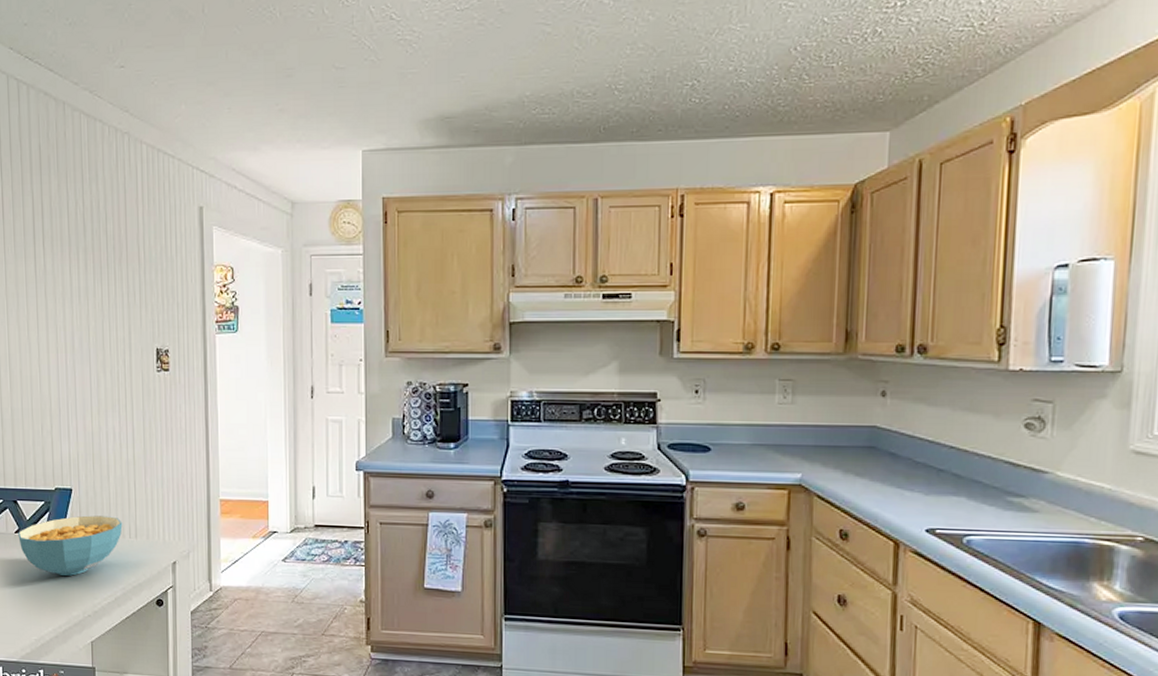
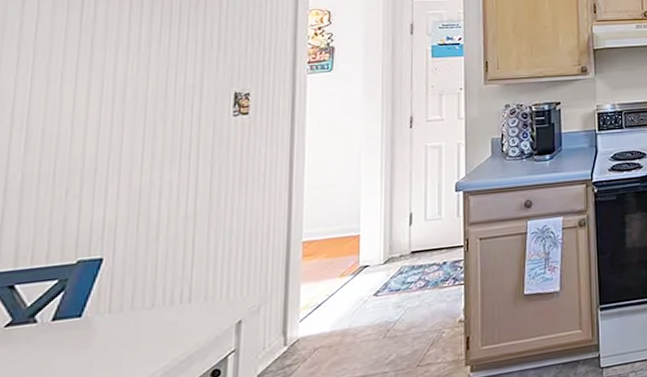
cereal bowl: present [18,515,123,577] -> none [9,282,172,370]

